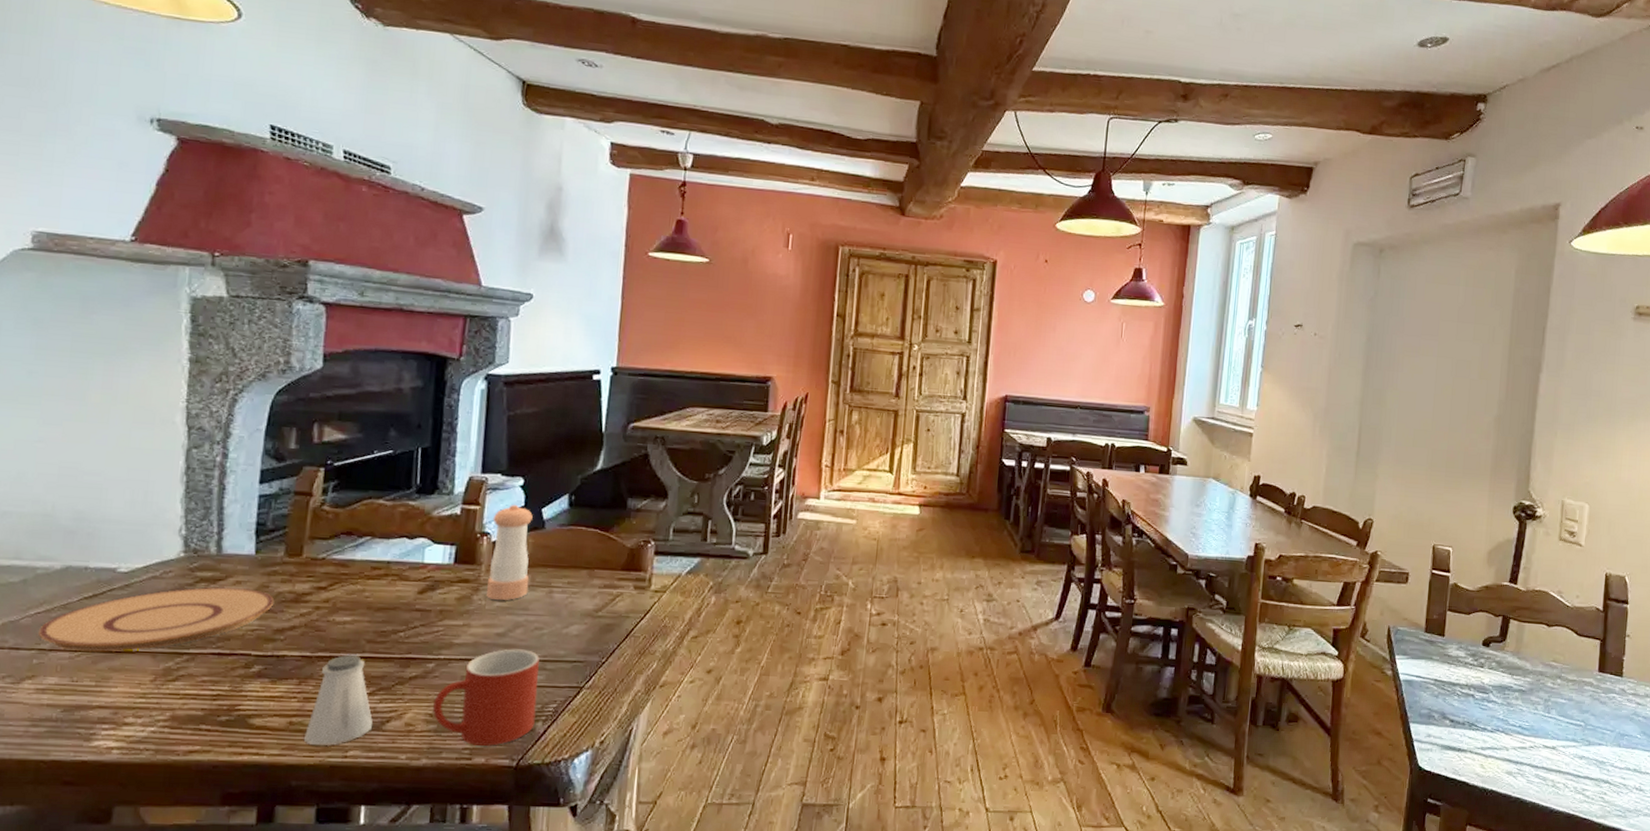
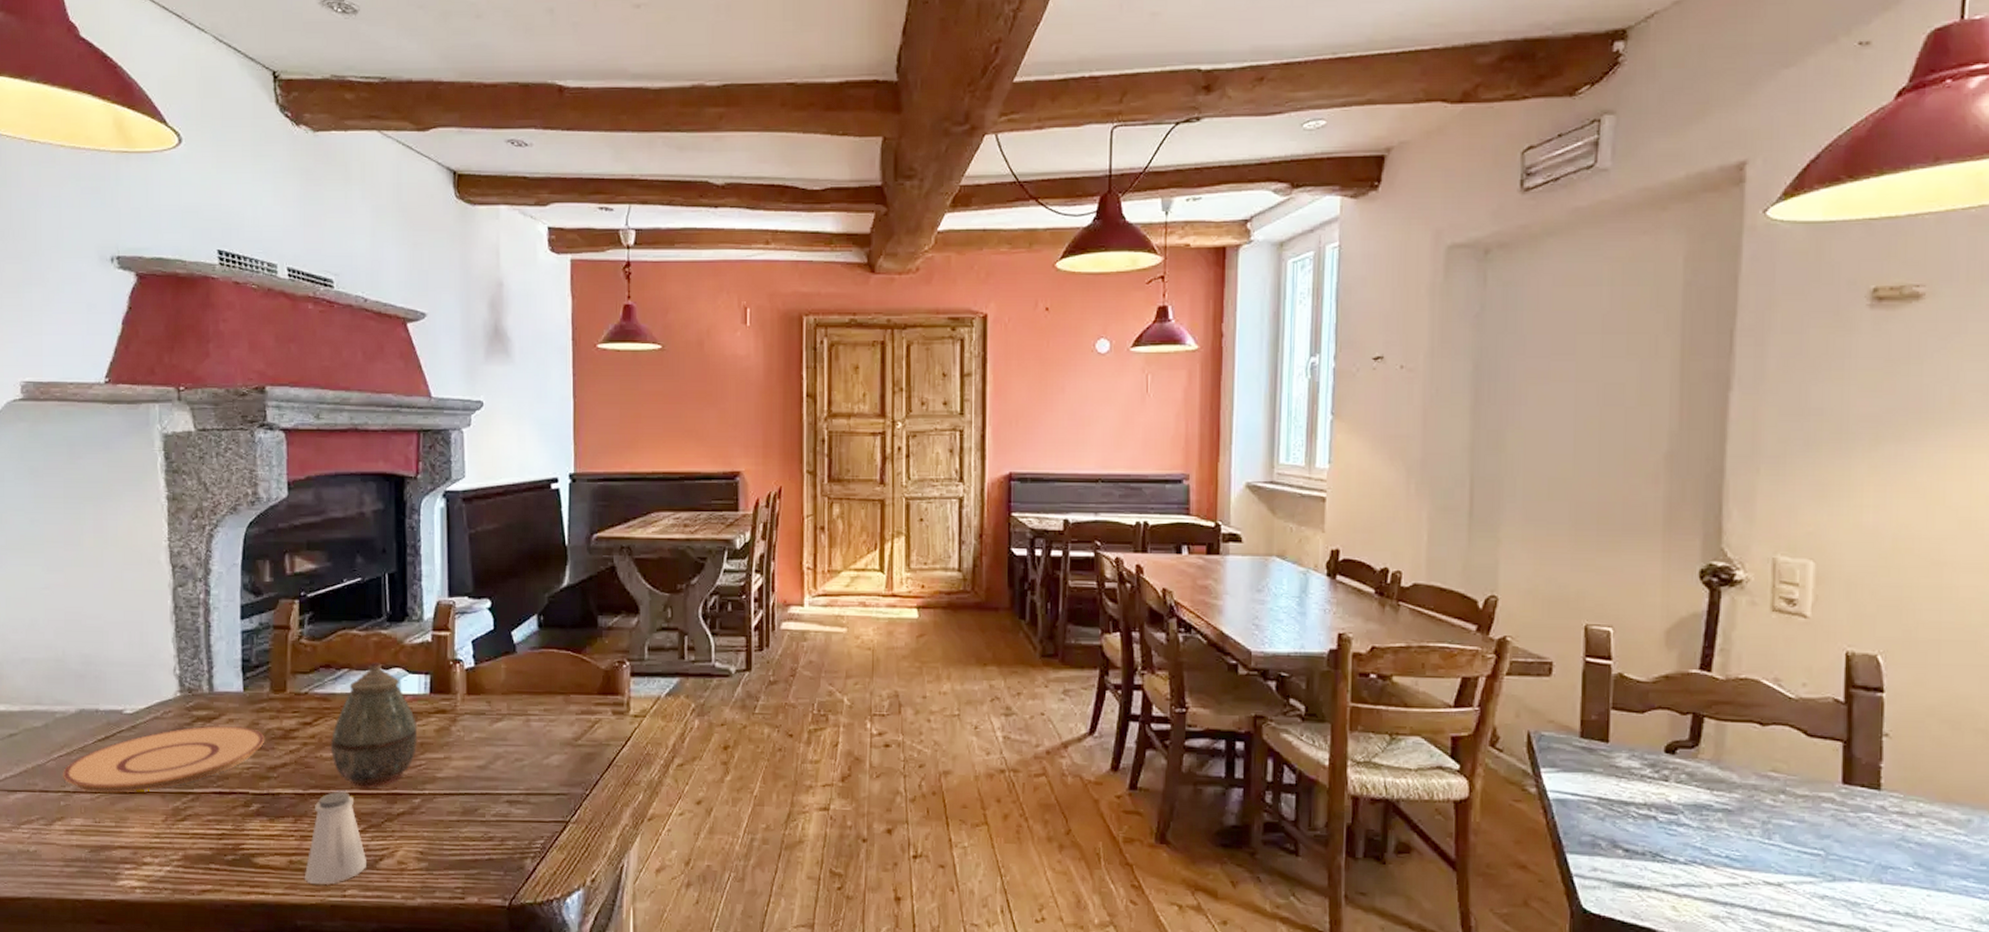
decorative jar: none [344,532,439,652] -> present [330,663,418,788]
mug: present [432,649,539,746] -> none [422,782,524,885]
pepper shaker: present [487,504,533,600] -> none [463,628,505,730]

